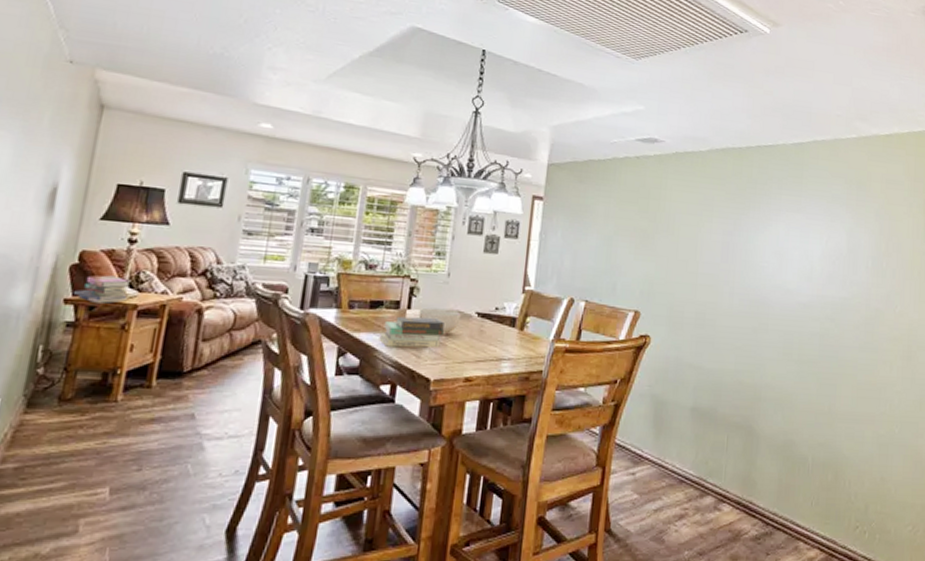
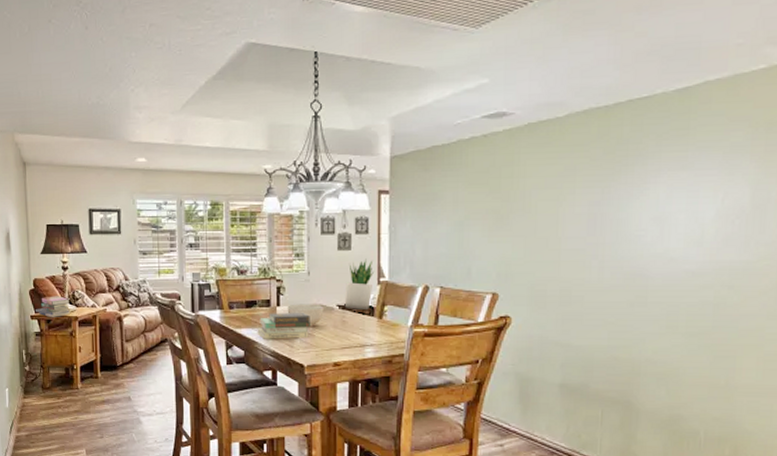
planter: none [484,264,519,320] -> present [344,259,374,310]

